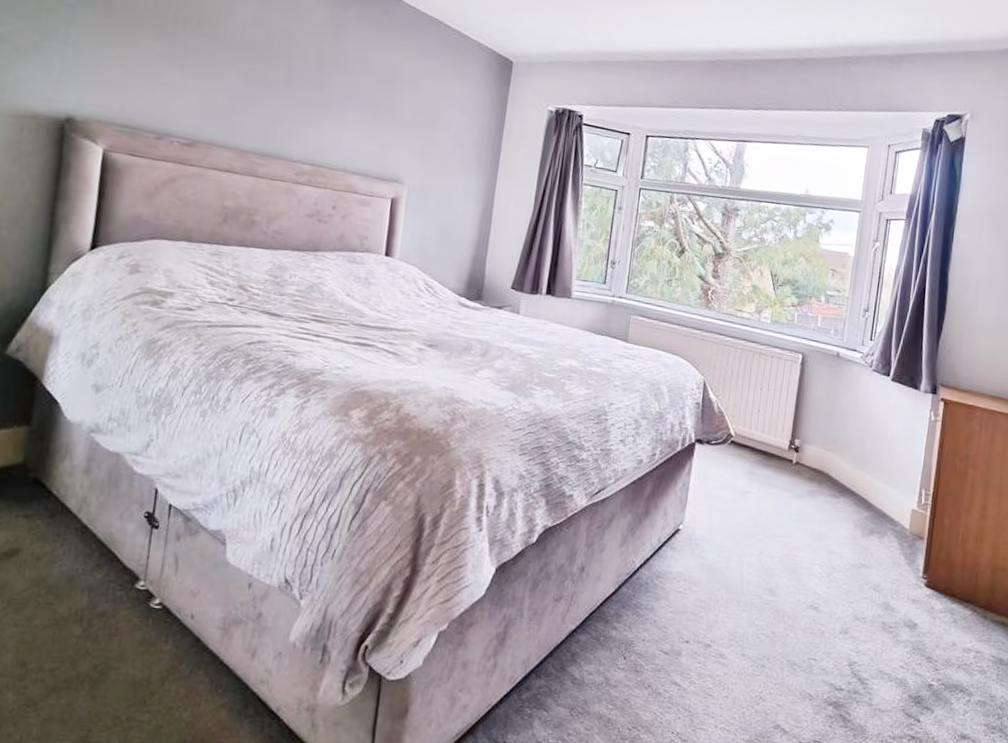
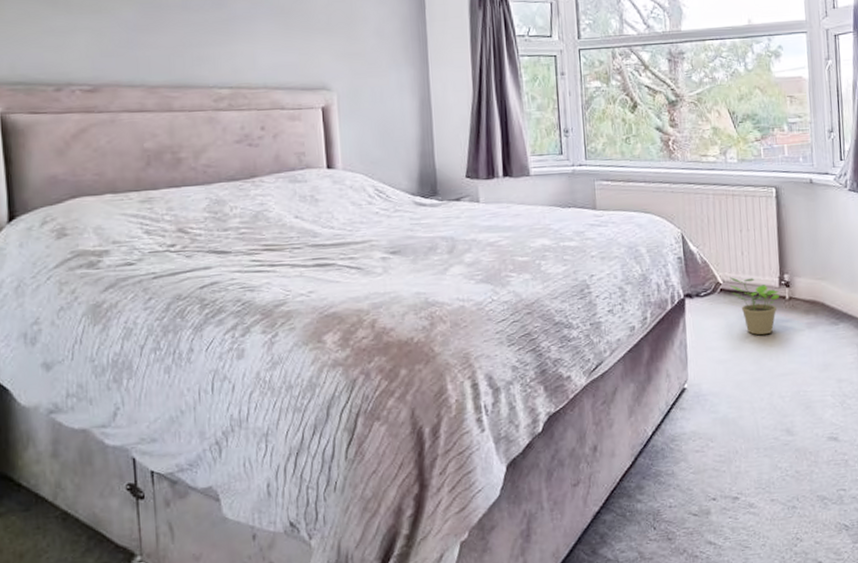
potted plant: none [741,431,788,494] -> present [730,277,780,335]

